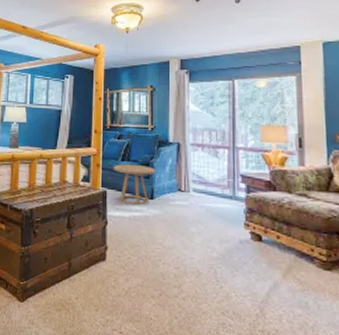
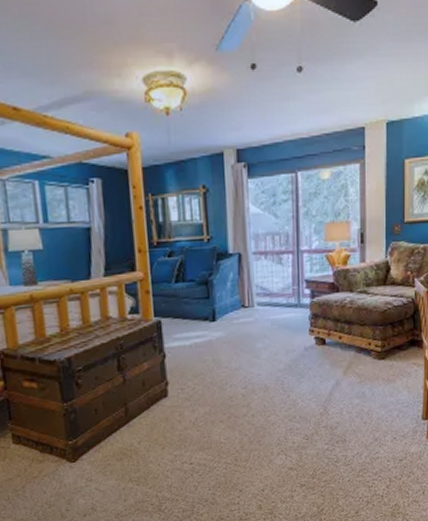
side table: present [114,164,155,206] -> none [167,284,216,332]

